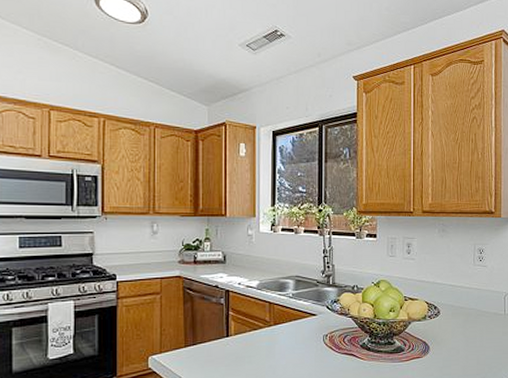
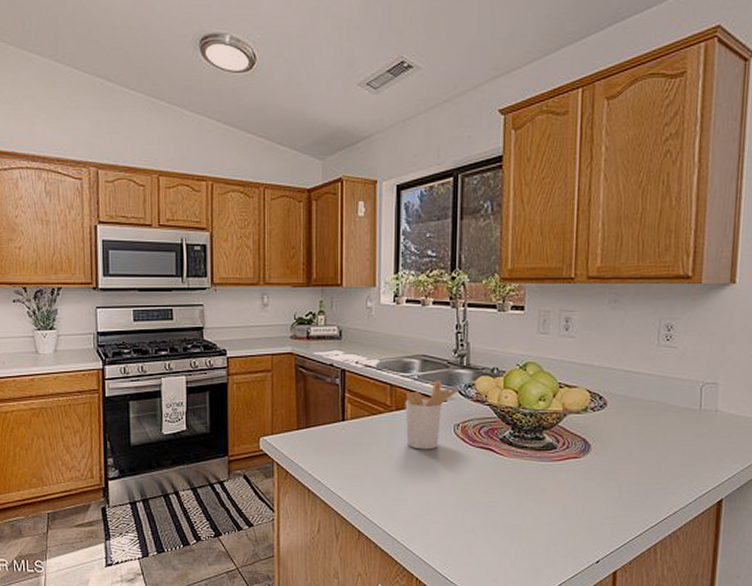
utensil holder: none [282,297,327,359] -> present [405,379,459,450]

